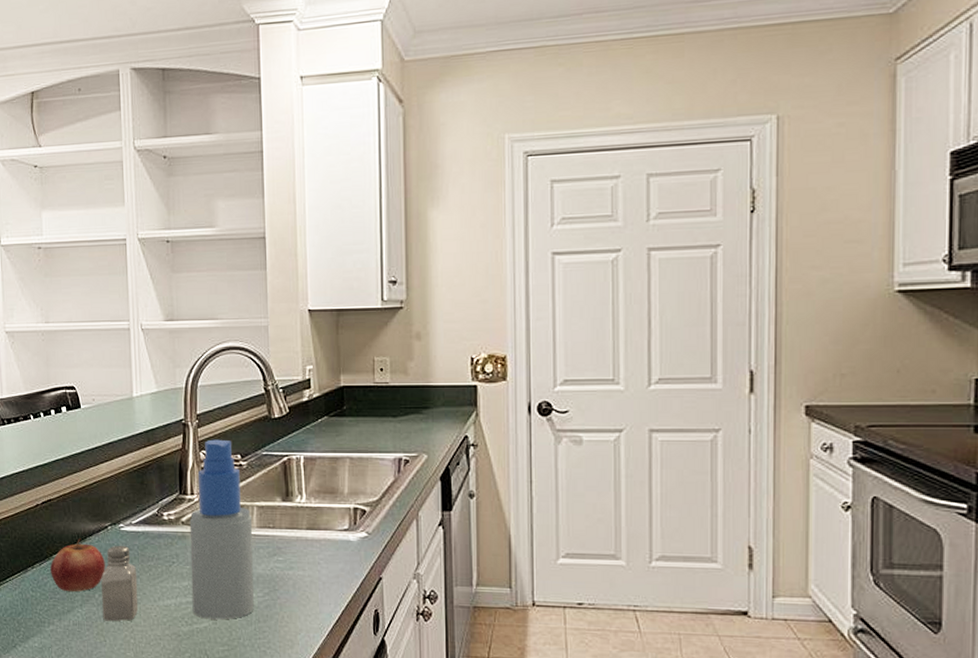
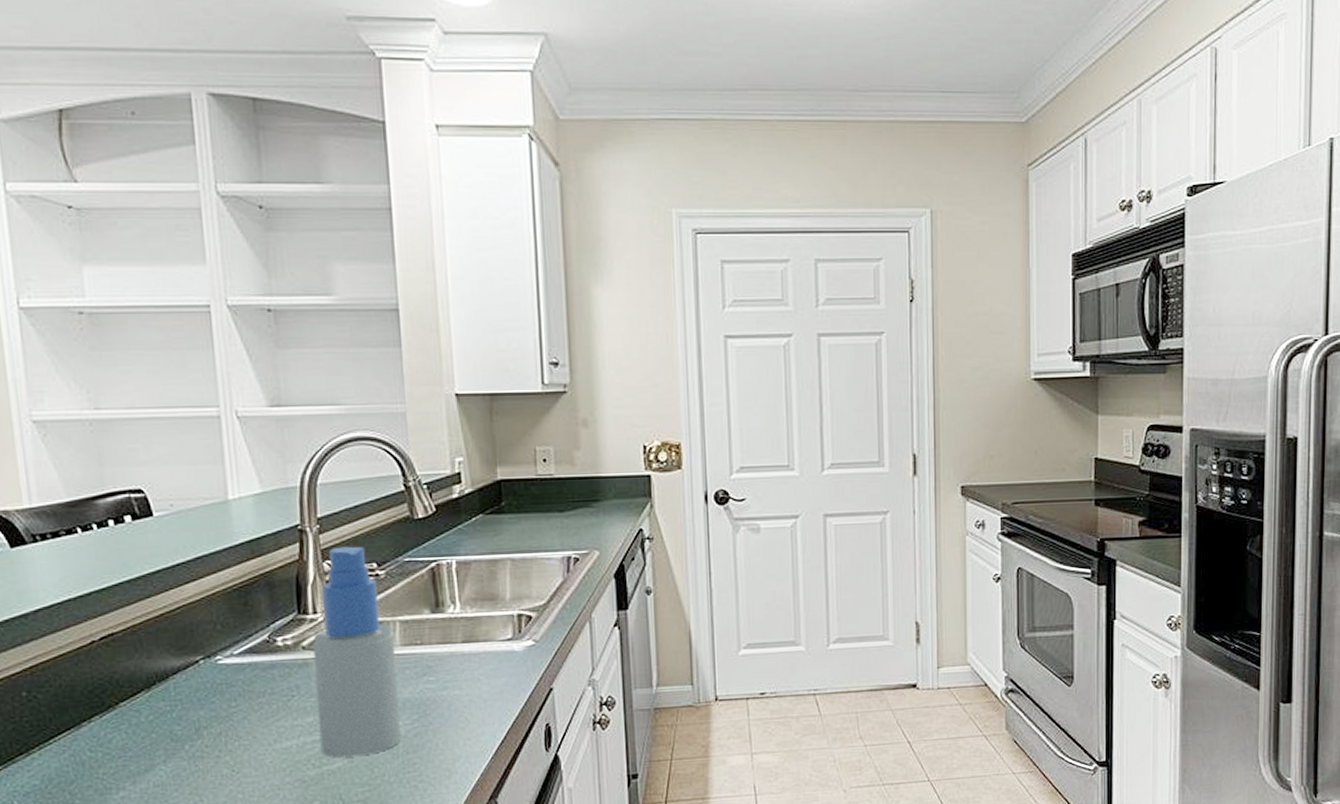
apple: present [50,538,105,592] -> none [116,679,198,746]
saltshaker: present [101,545,139,621] -> none [192,681,247,777]

